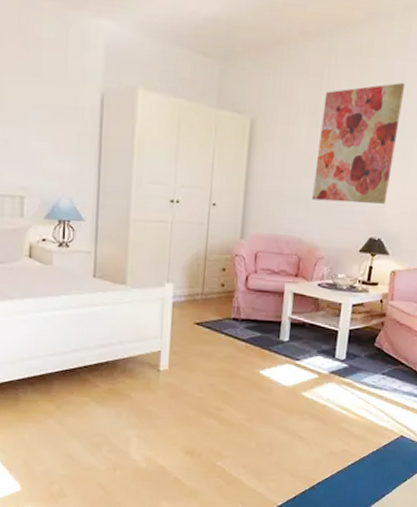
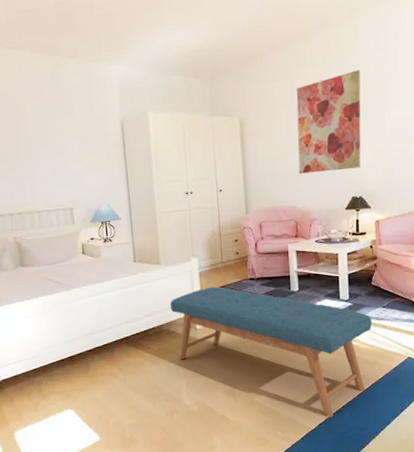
bench: none [130,321,368,494] -> present [170,286,372,418]

